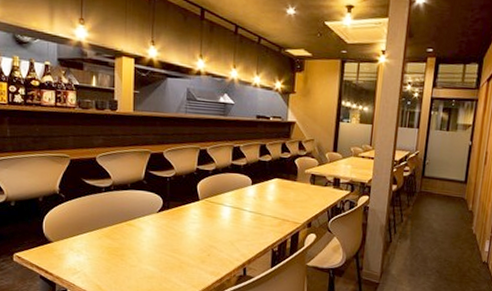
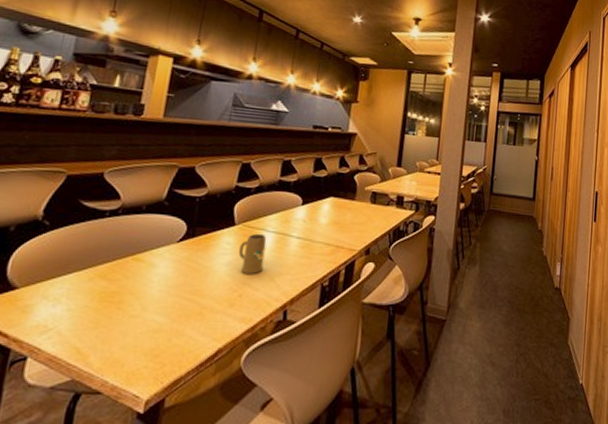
beer mug: none [204,207,226,240] -> present [238,233,267,275]

